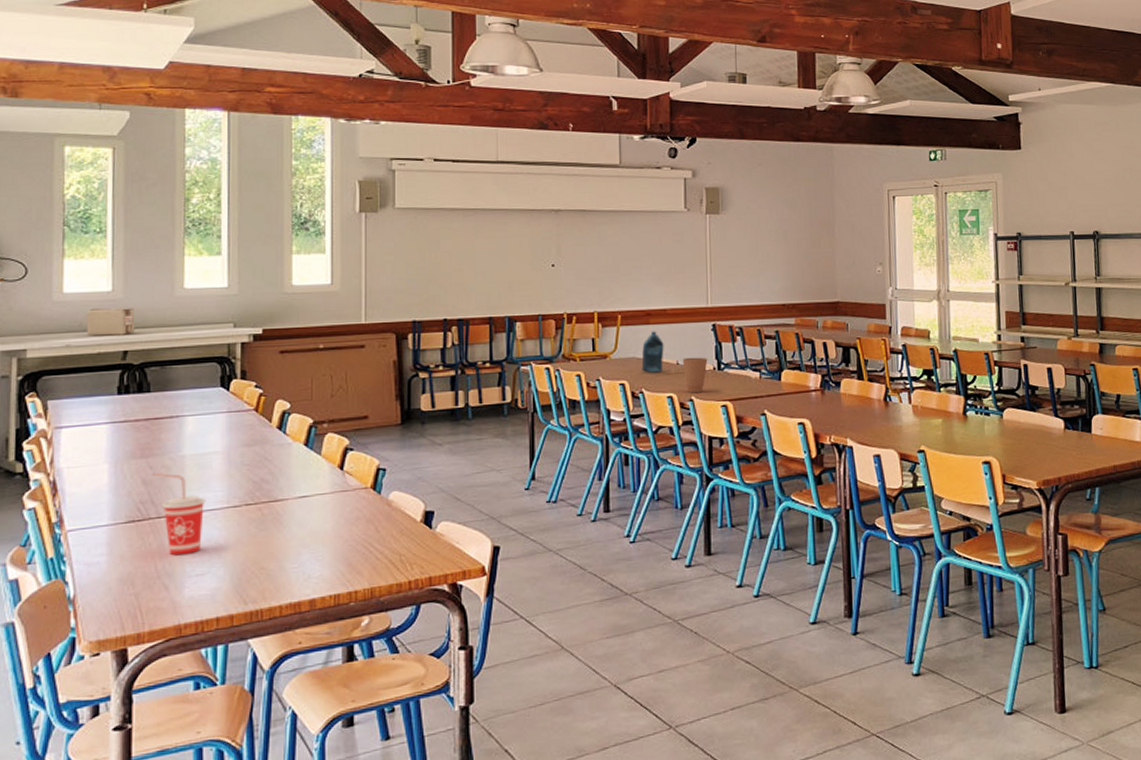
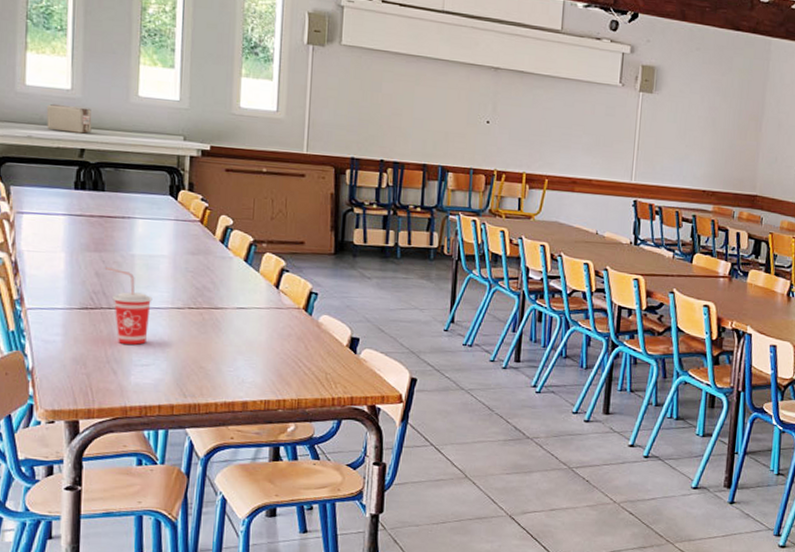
bottle: present [641,331,664,373] -> none [562,199,586,239]
cup: present [682,357,708,393] -> none [601,228,626,264]

